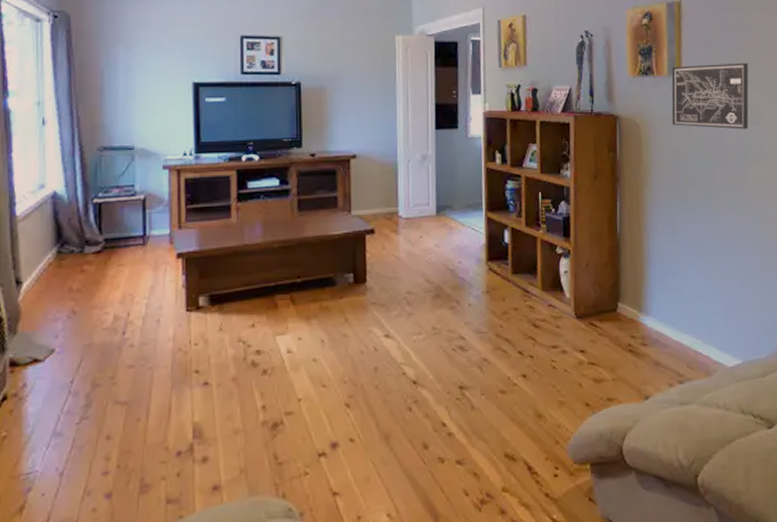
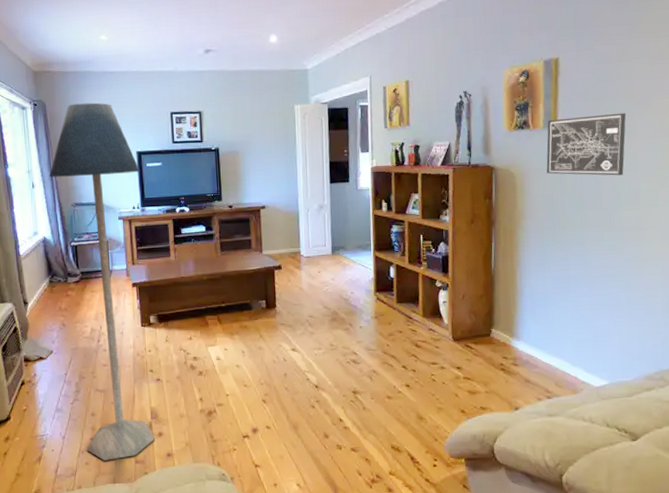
floor lamp: none [69,18,197,504] -> present [49,102,155,461]

